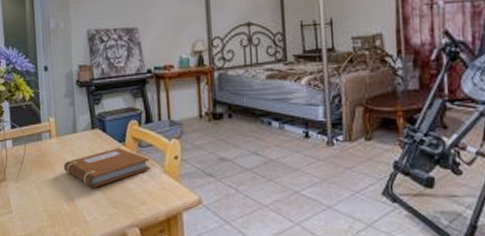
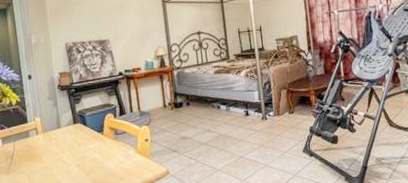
notebook: present [64,148,150,188] -> none [50,137,126,172]

